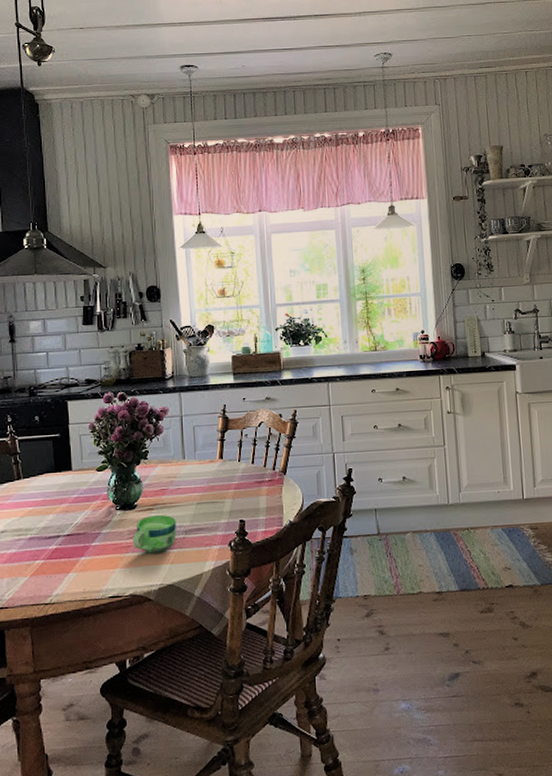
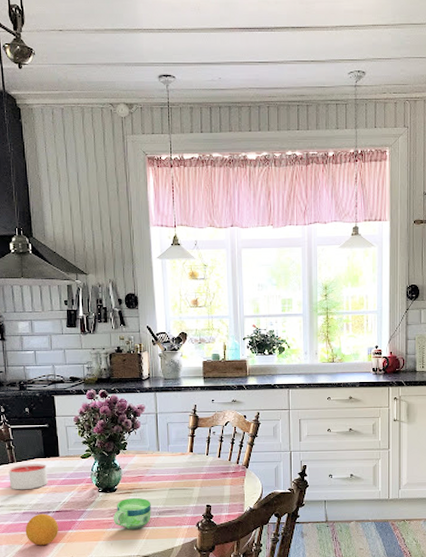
candle: none [14,479,59,512] -> present [8,464,48,490]
fruit: none [31,538,69,578] -> present [25,513,58,546]

